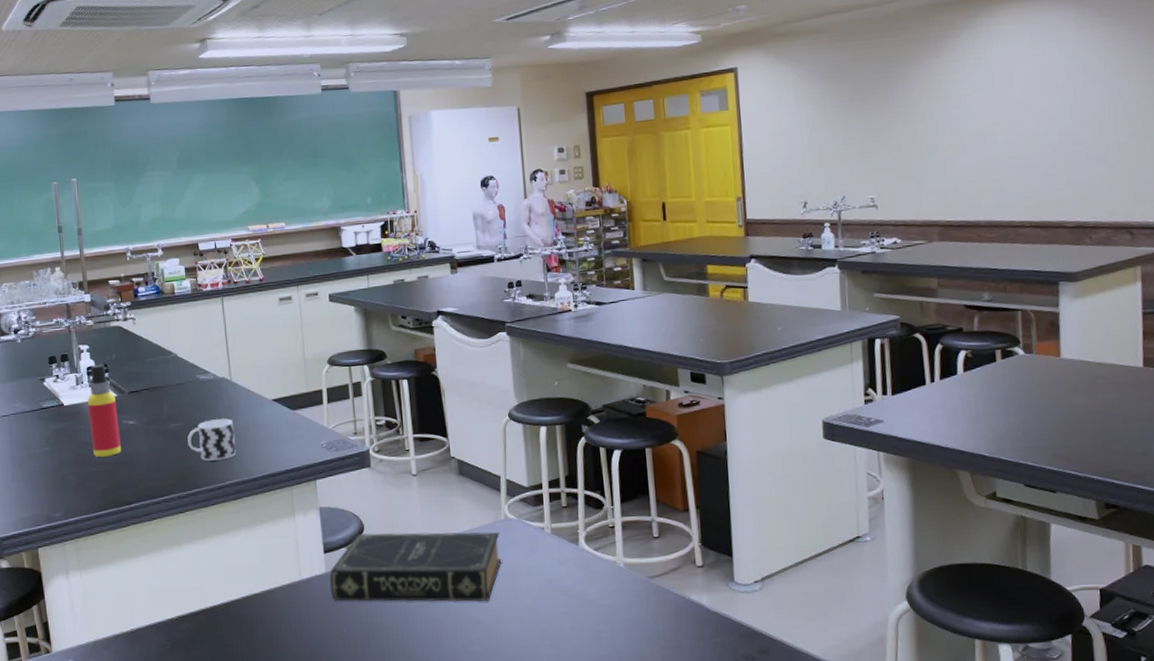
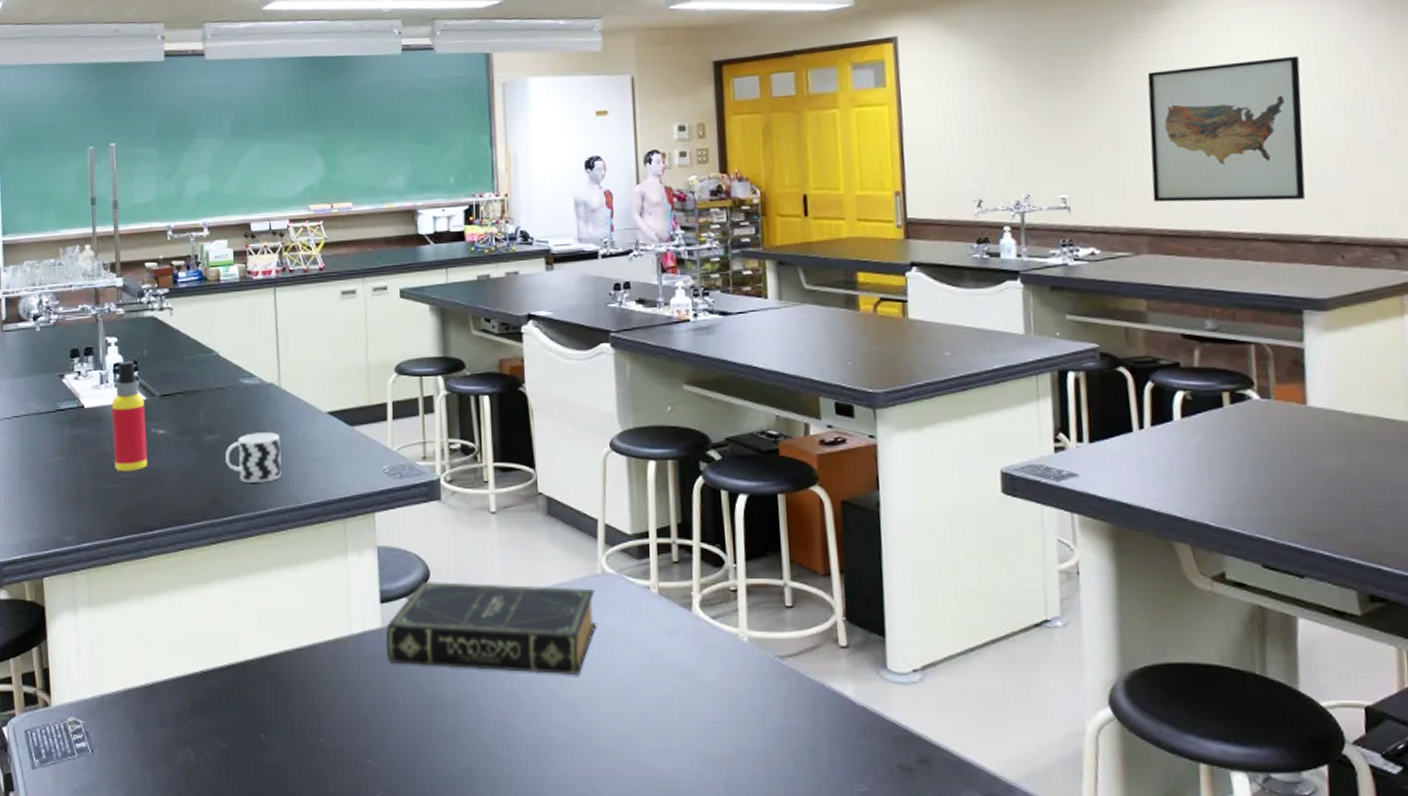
wall art: none [939,74,1063,199] -> present [1147,55,1306,203]

